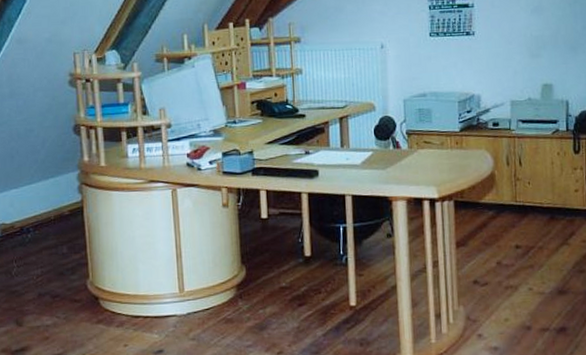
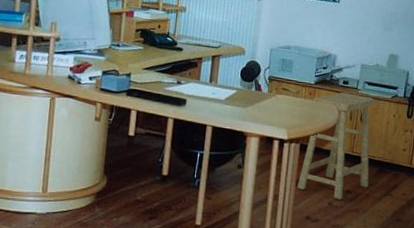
stool: none [458,135,540,257] -> present [297,92,375,199]

